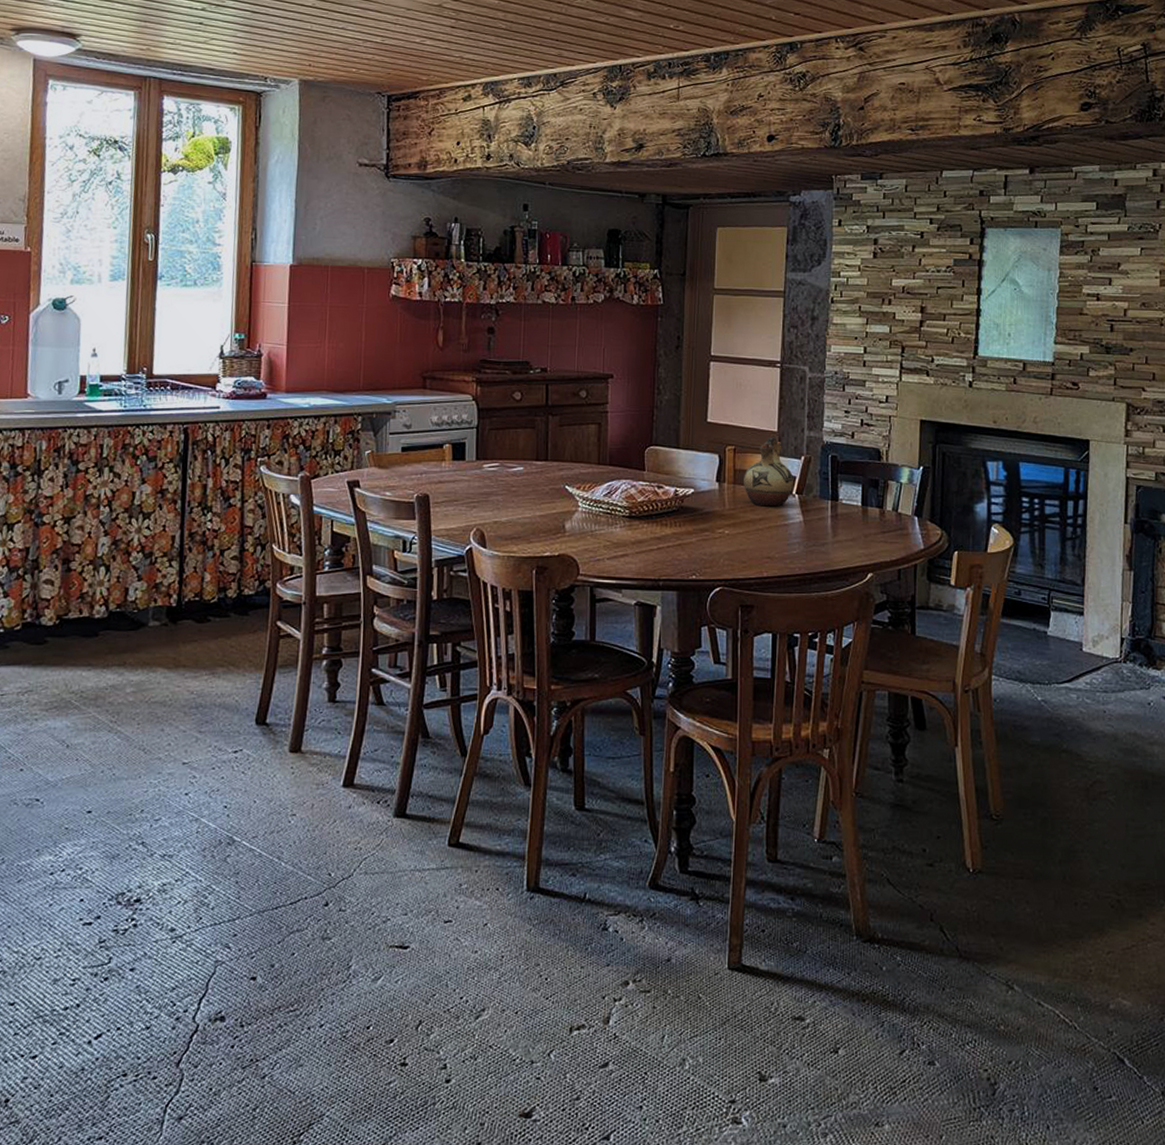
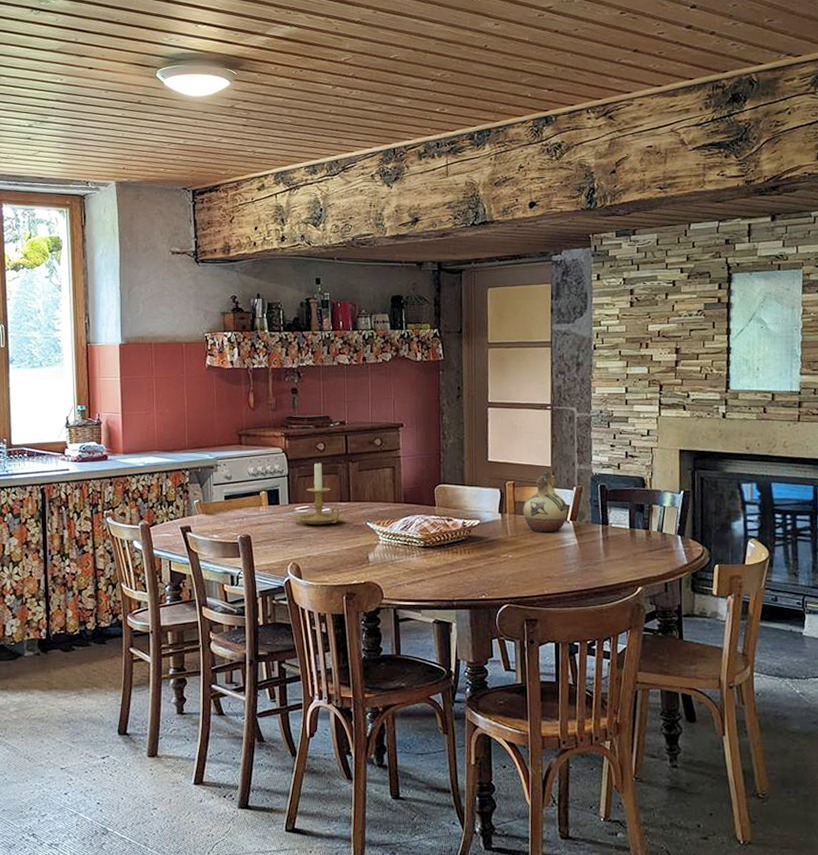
candle holder: none [481,412,540,486] -> present [293,461,345,525]

